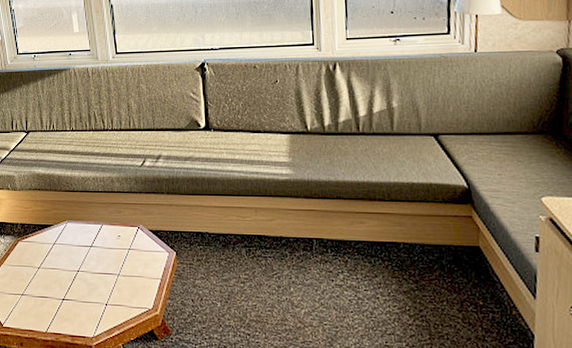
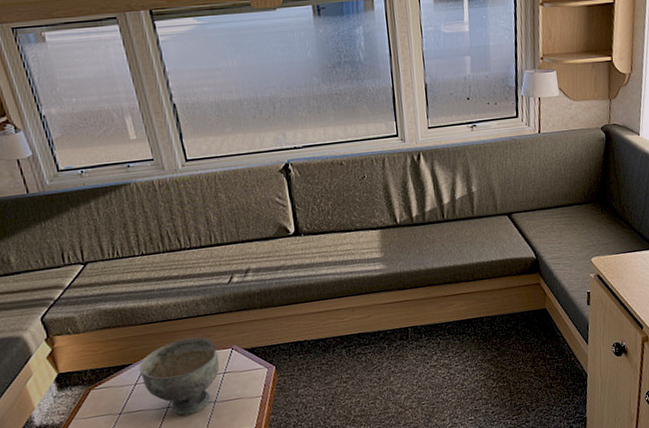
decorative bowl: none [58,211,126,282] -> present [139,337,220,415]

